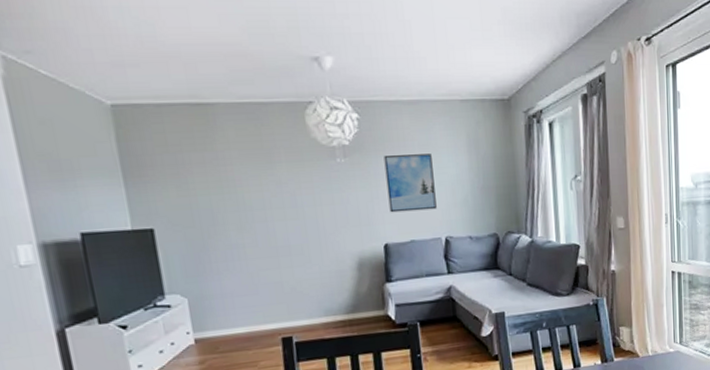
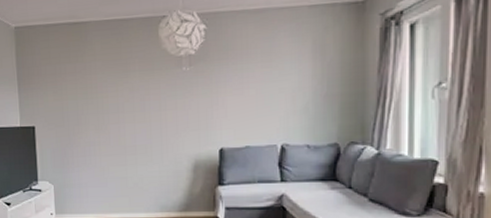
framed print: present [384,154,437,213] -> none [226,61,275,119]

